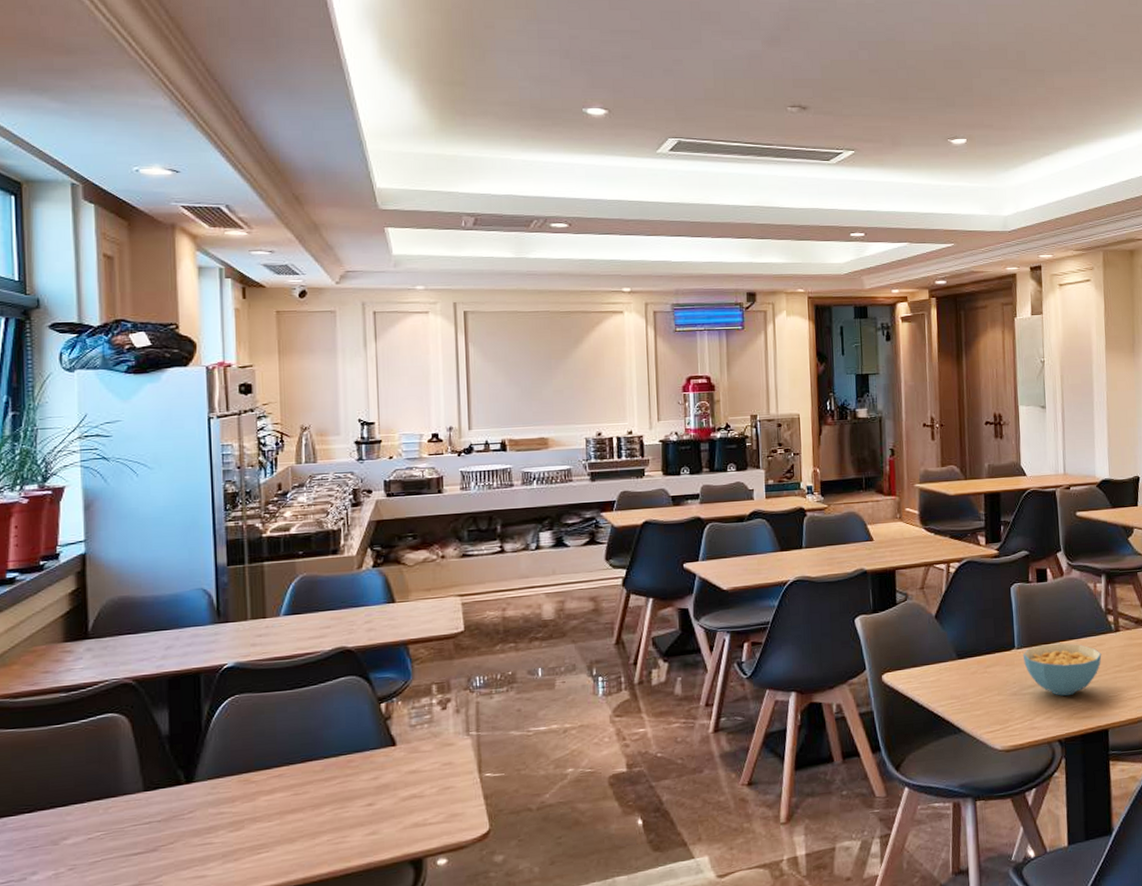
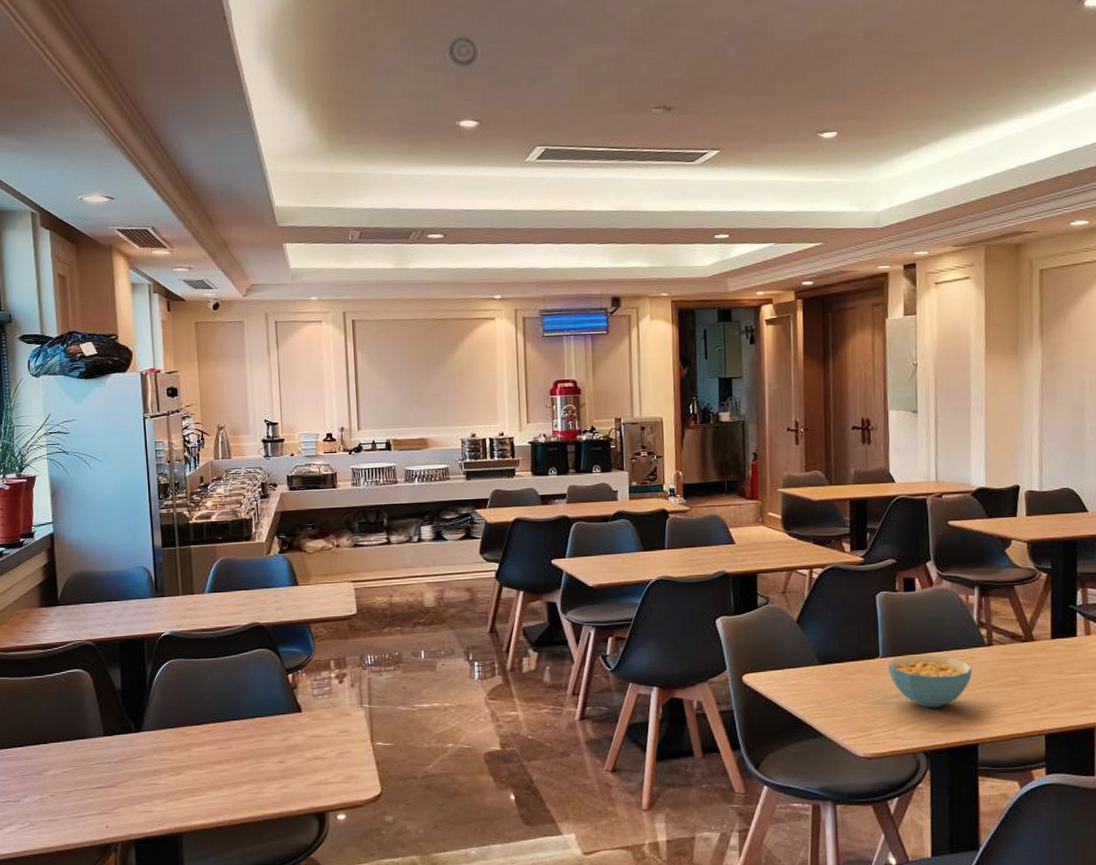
smoke detector: none [571,21,610,57] -> present [445,34,481,70]

